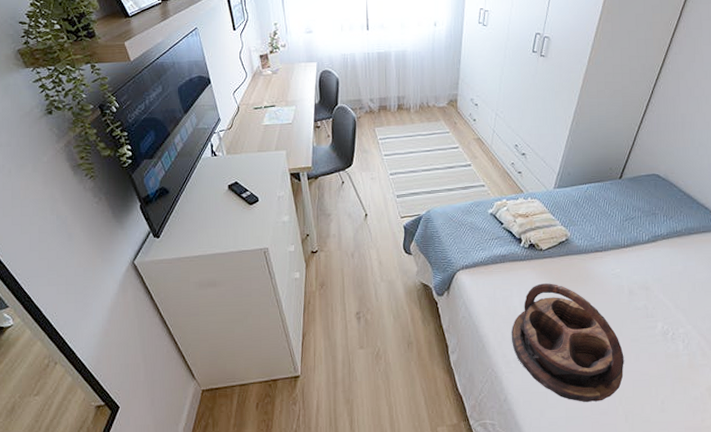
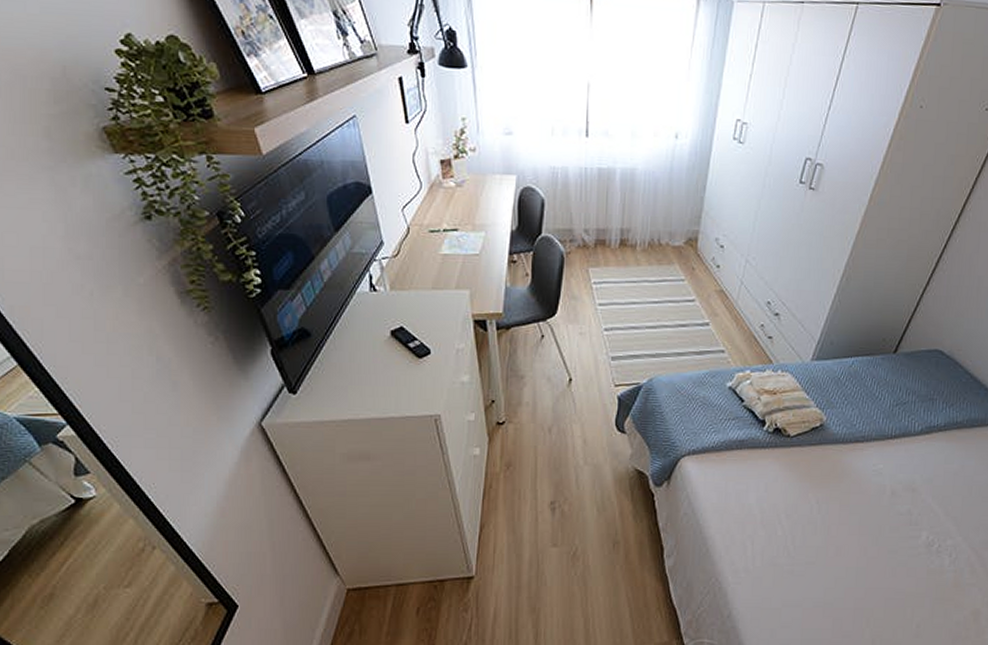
serving tray: present [512,283,624,403] -> none [743,477,878,623]

